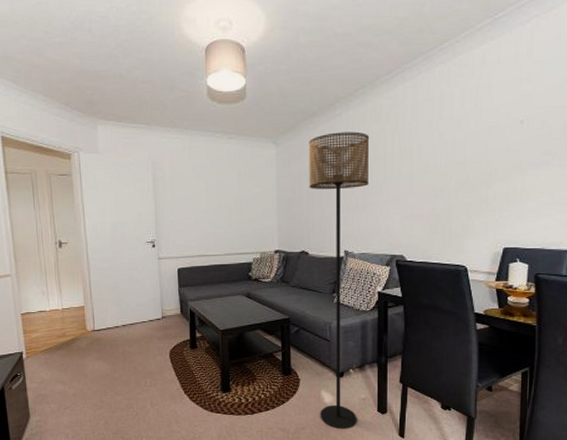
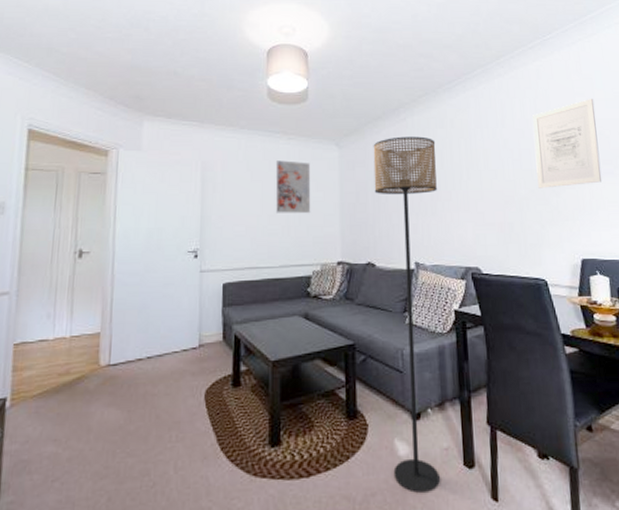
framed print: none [217,159,251,209] -> present [275,160,311,214]
wall art: none [469,85,542,181] -> present [533,99,602,188]

